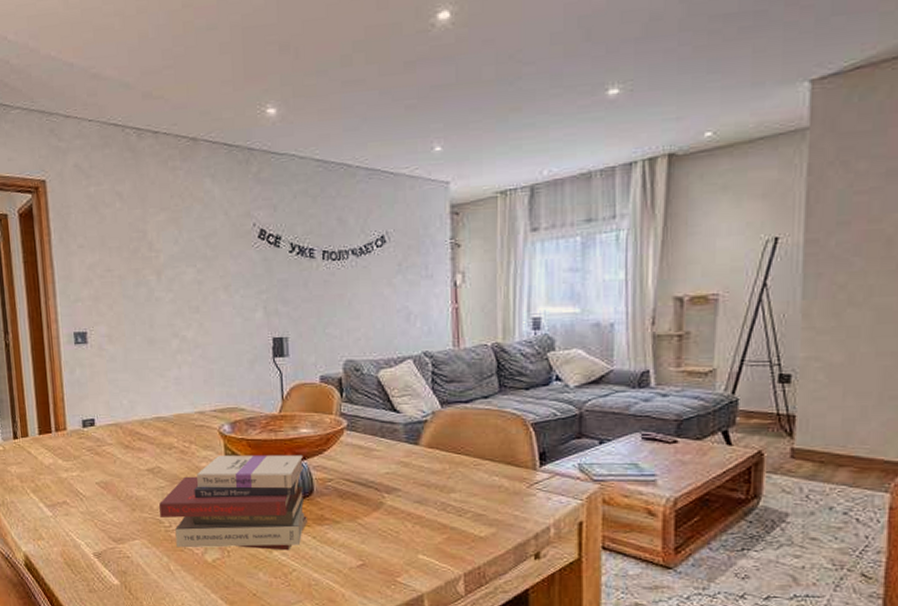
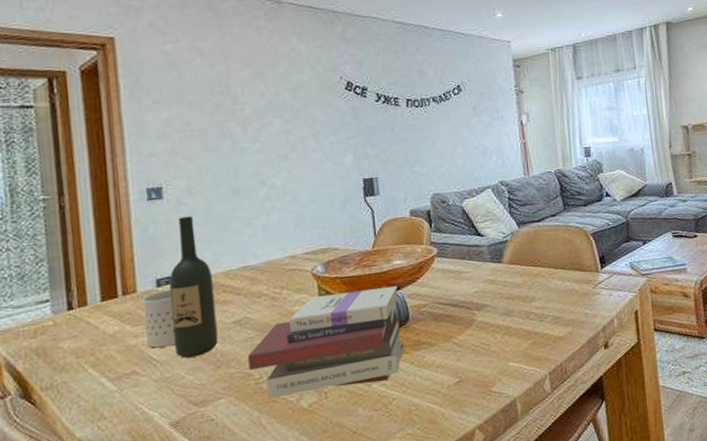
mug: none [71,431,99,484] -> present [142,289,177,348]
wine bottle: none [93,362,134,497] -> present [169,216,218,359]

